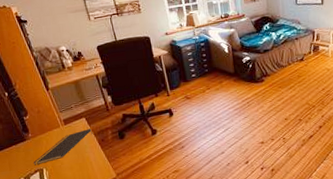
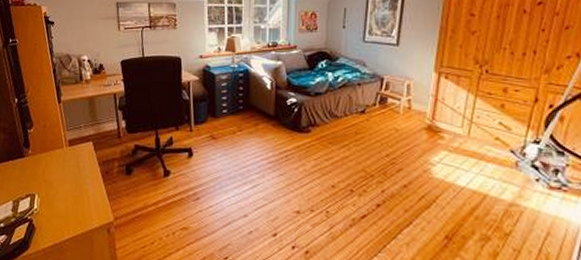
notepad: present [33,129,93,166] -> none [27,156,98,189]

